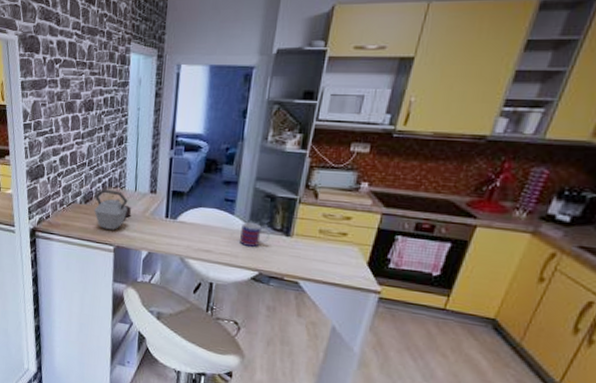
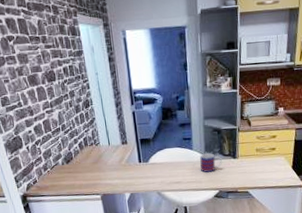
kettle: present [94,189,132,230] -> none [75,148,110,182]

